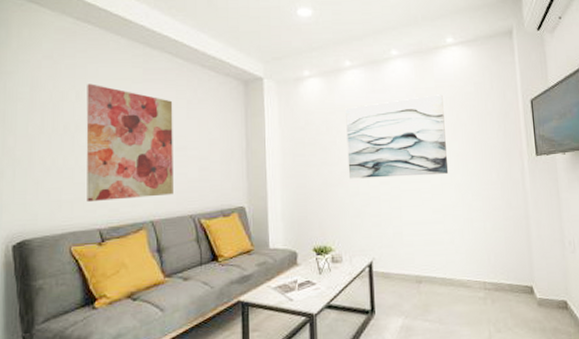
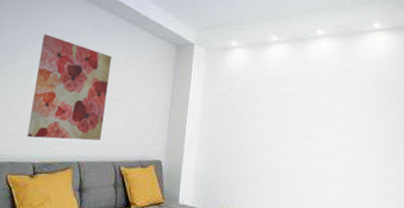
wall art: present [346,94,449,179] -> none [262,76,364,156]

